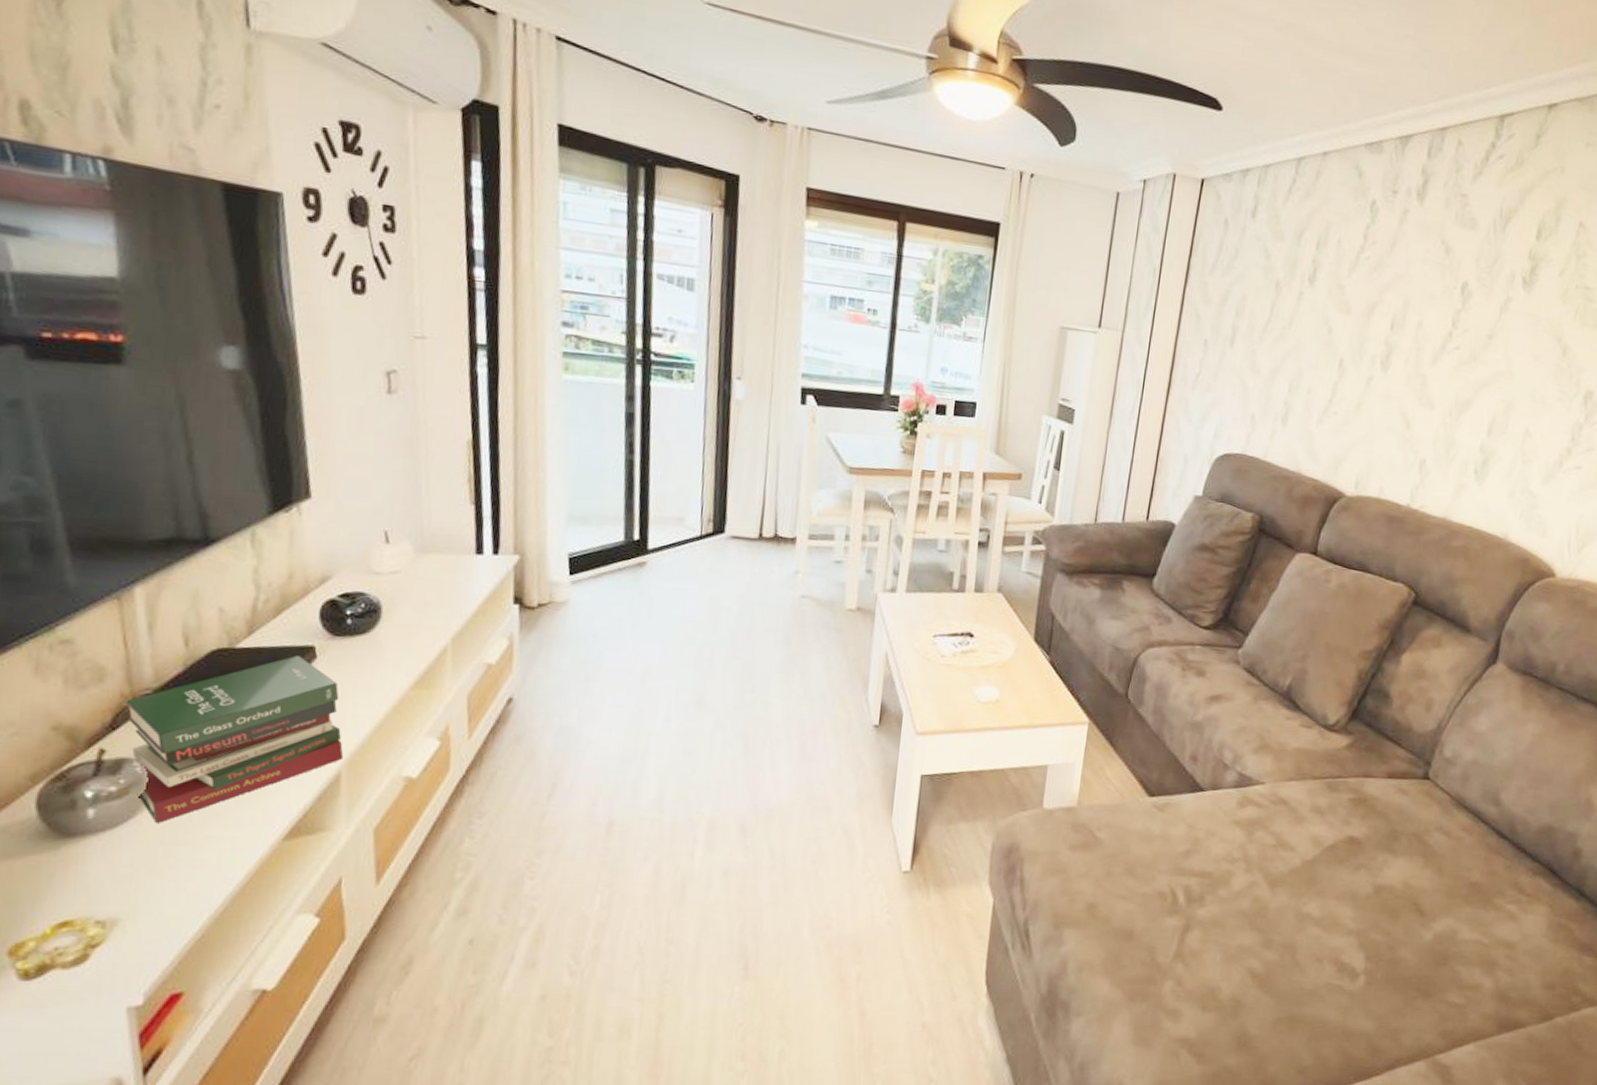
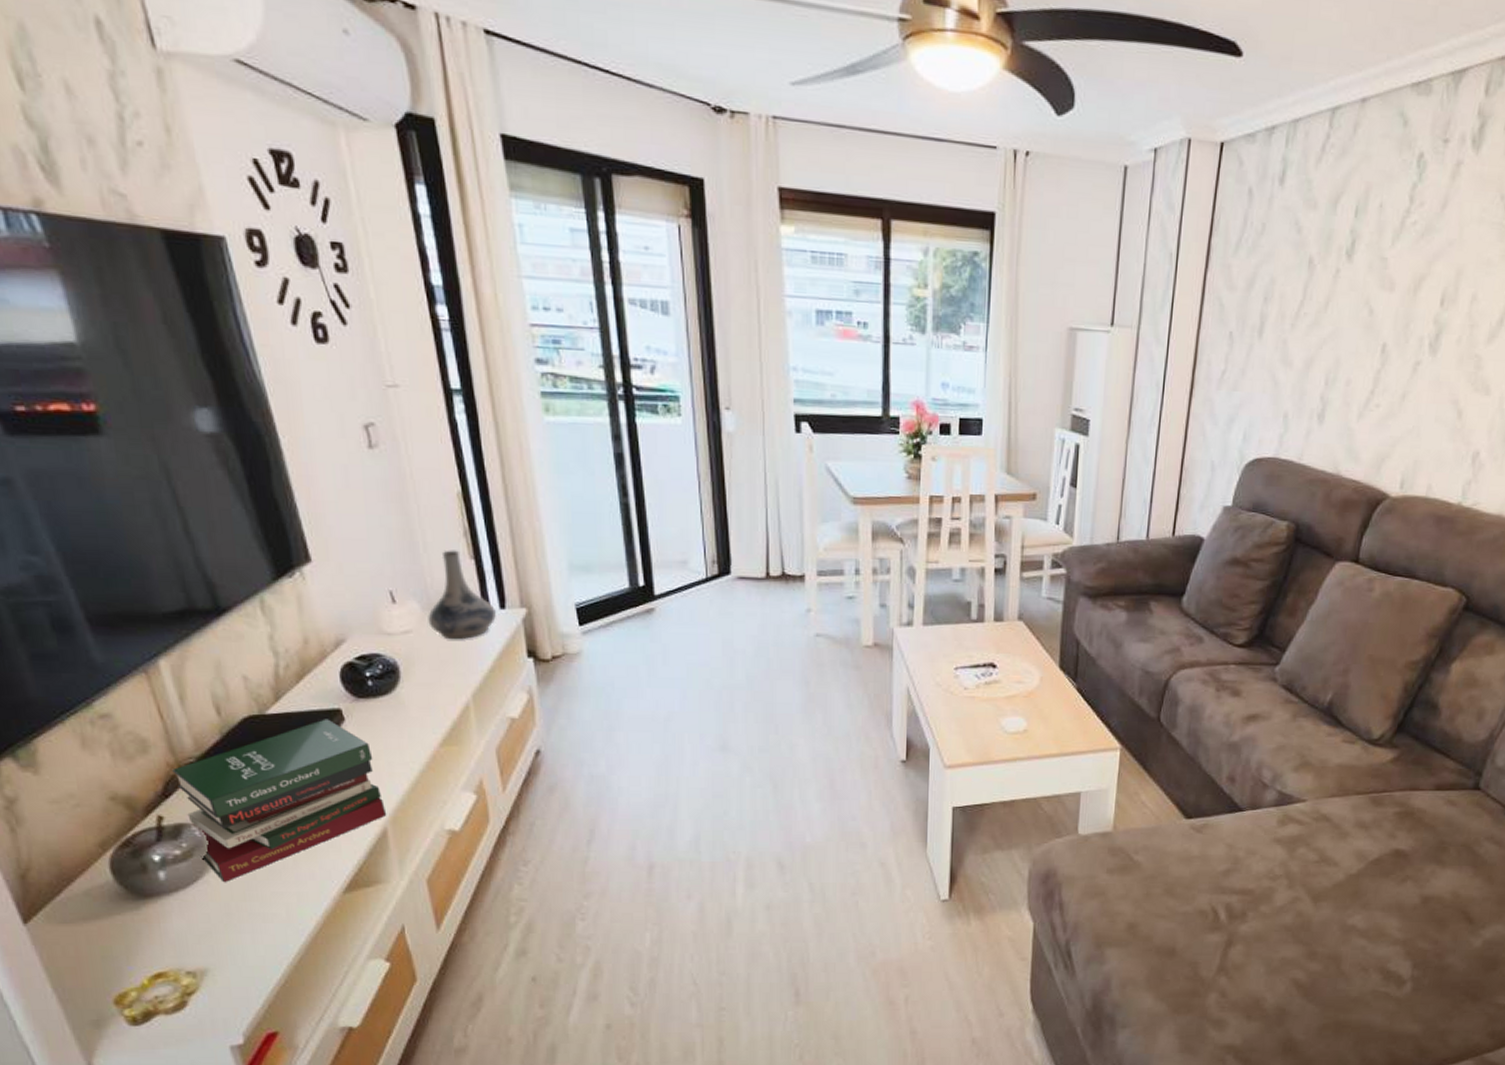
decorative vase: none [418,494,488,583] -> present [428,550,496,640]

